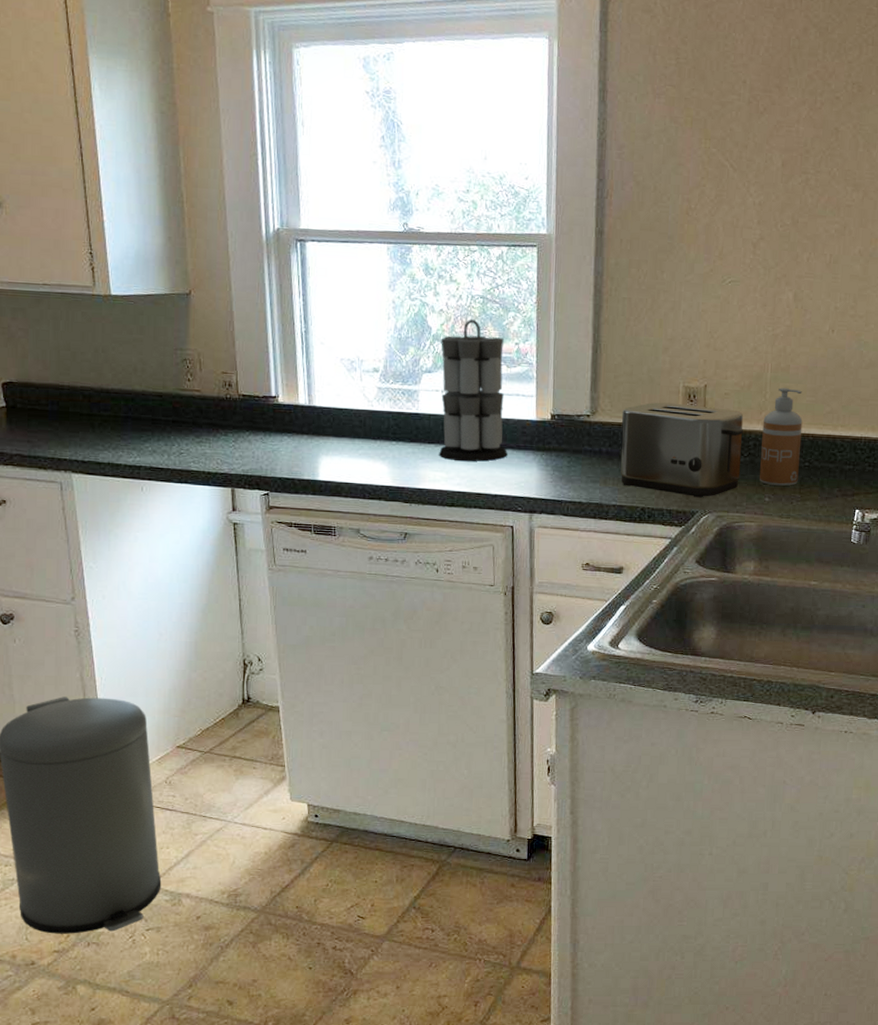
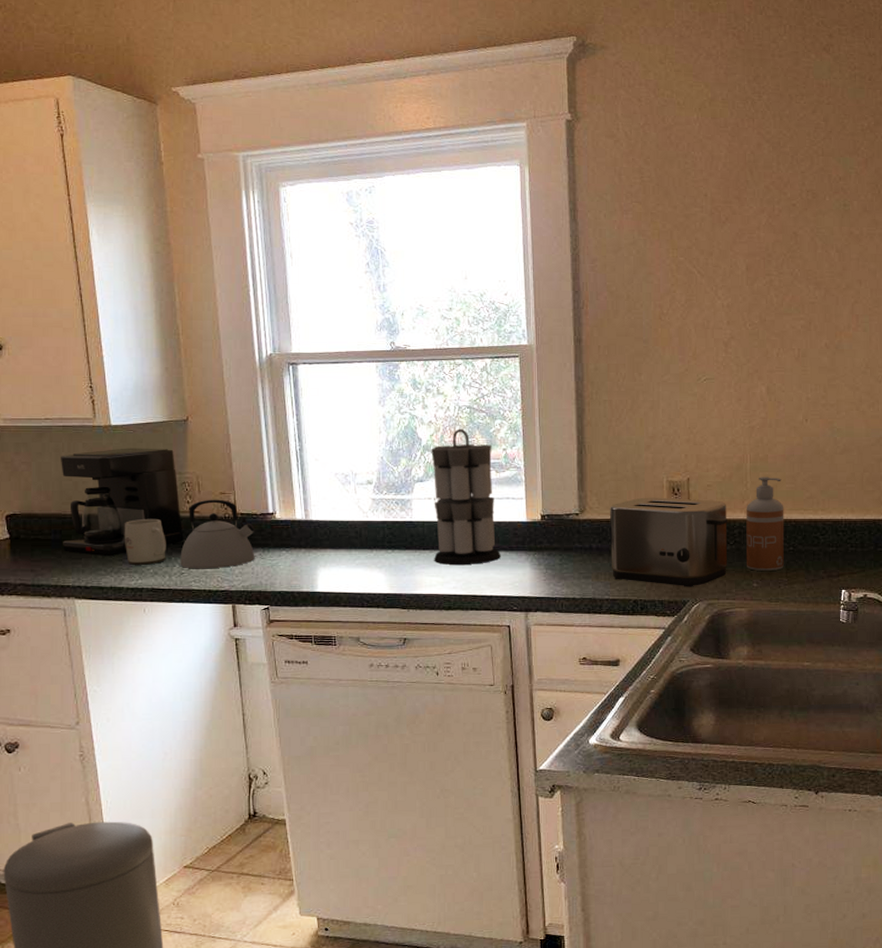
coffee maker: none [58,319,184,432] -> present [60,448,184,557]
mug: none [122,394,166,443] -> present [124,518,166,565]
kettle: none [179,378,257,451] -> present [180,499,255,569]

